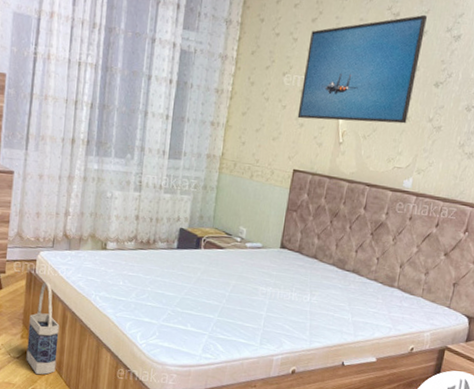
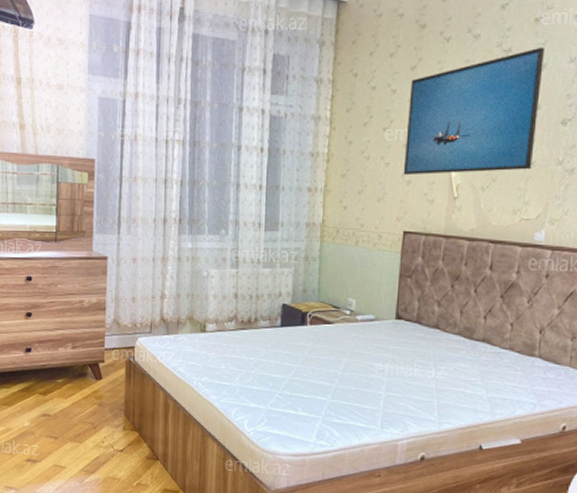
bag: present [26,282,60,375] -> none [130,369,162,469]

